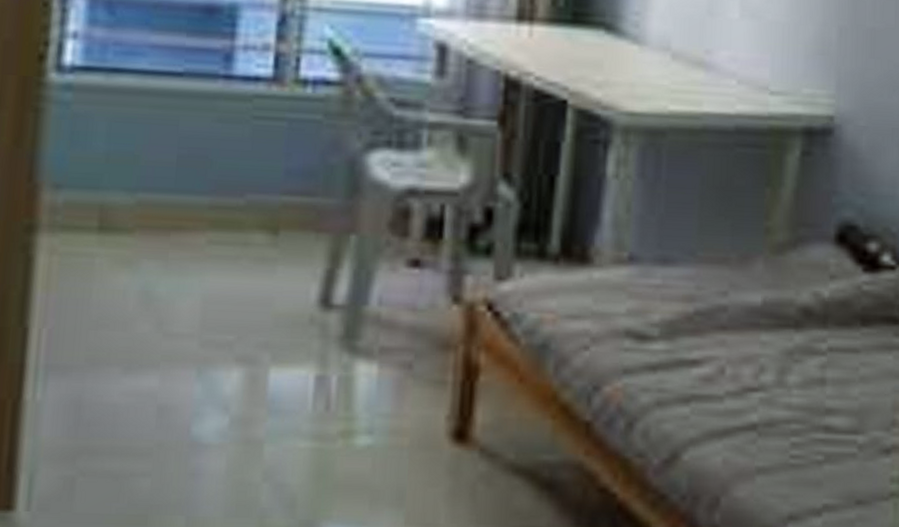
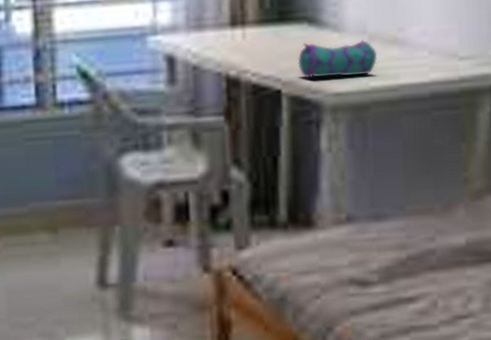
pencil case: none [589,51,680,97] -> present [297,39,378,79]

